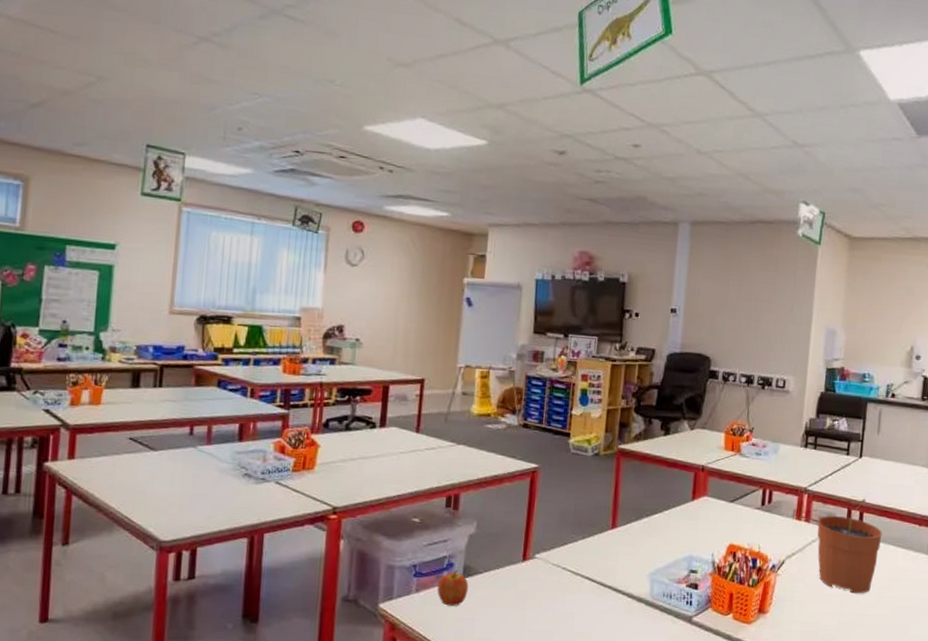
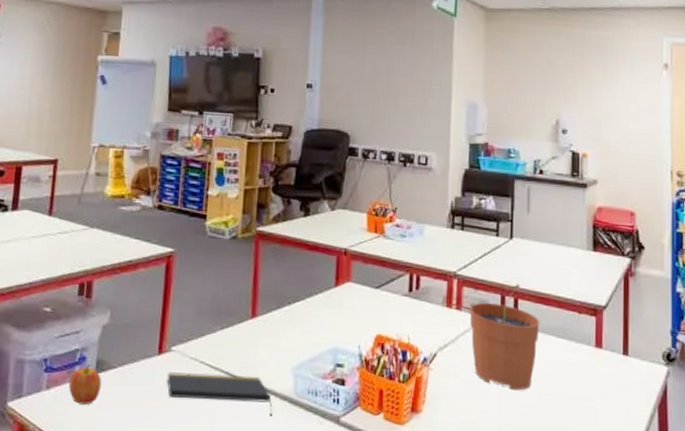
notepad: none [530,577,629,617] -> present [167,372,272,416]

